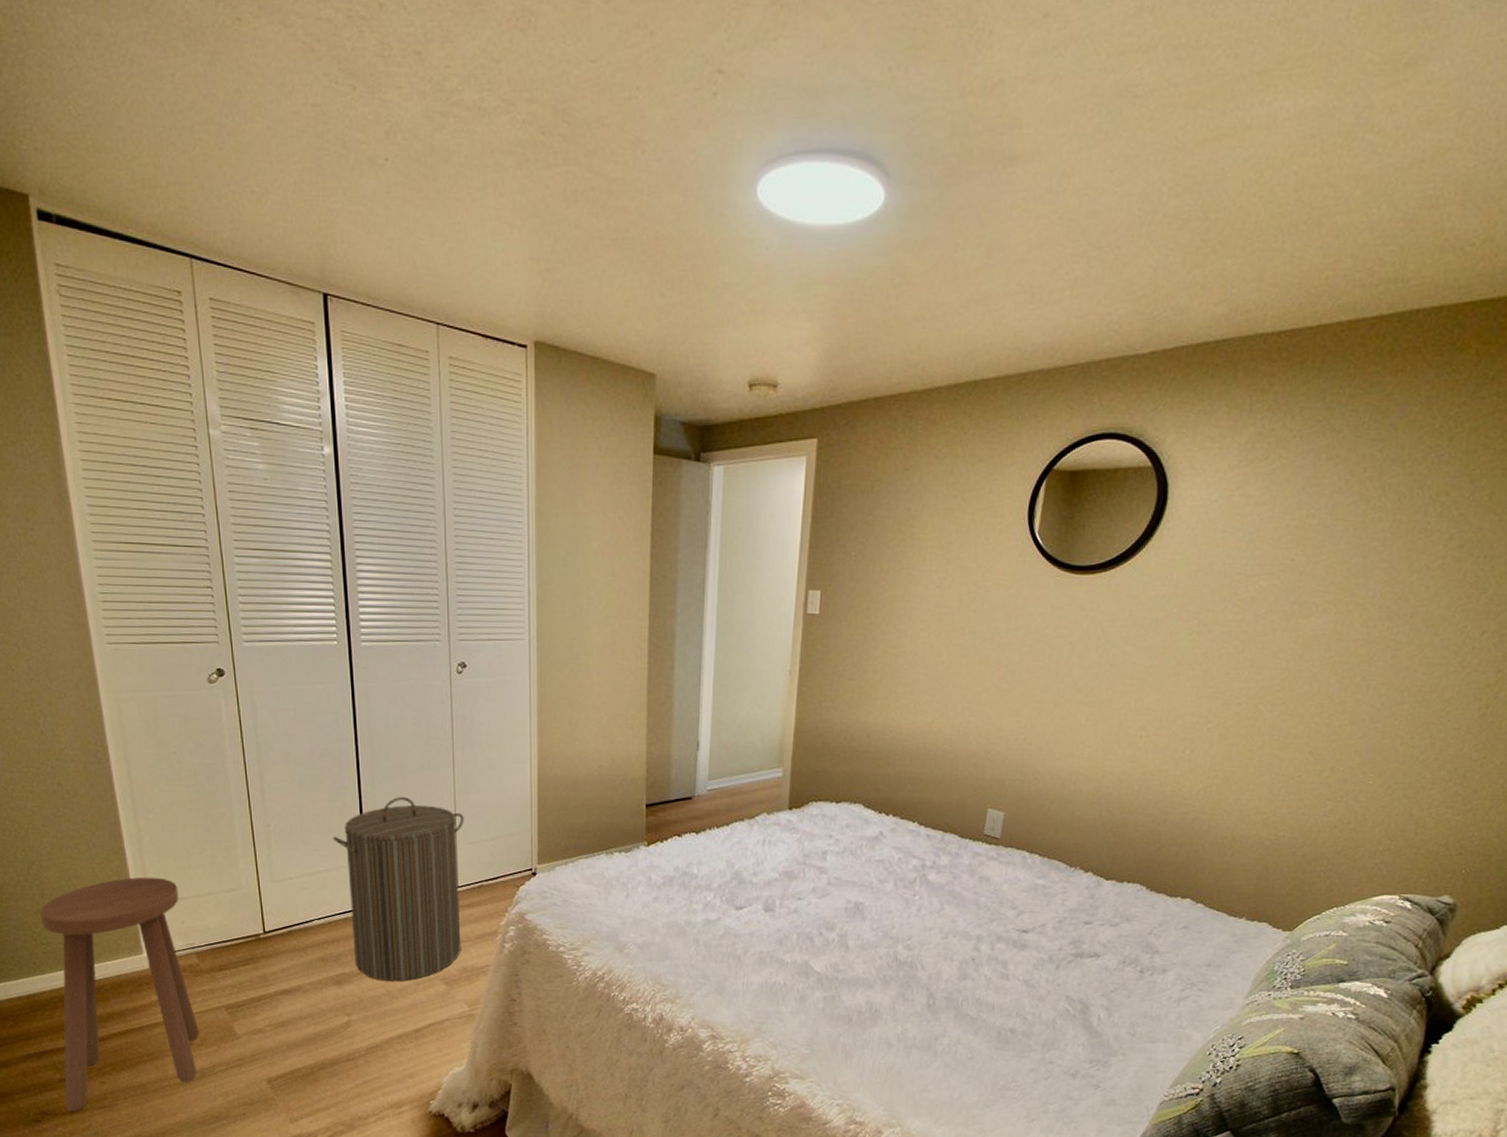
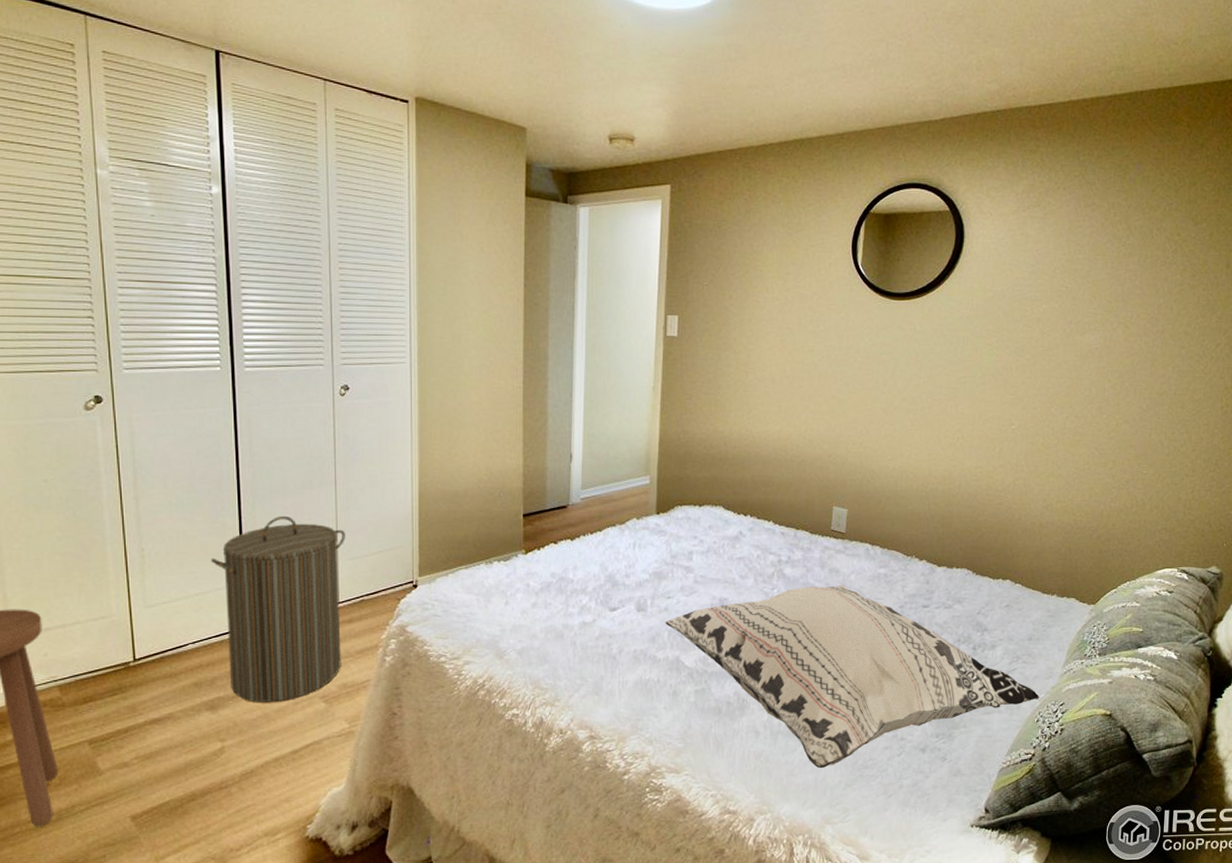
decorative pillow: none [793,894,1215,1087] -> present [664,584,1040,769]

